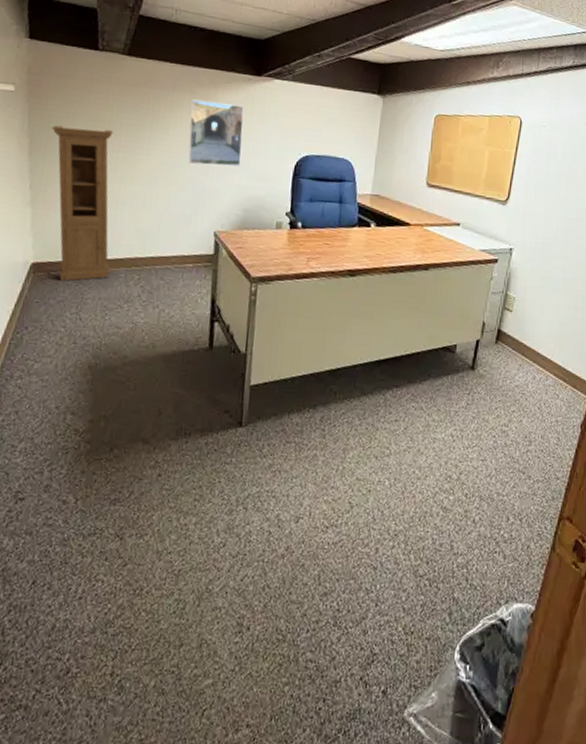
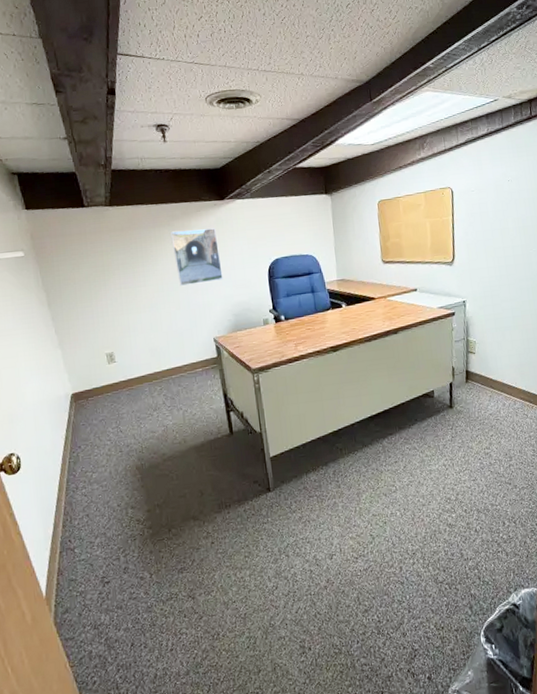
cabinet: present [52,125,113,281] -> none [62,271,136,403]

